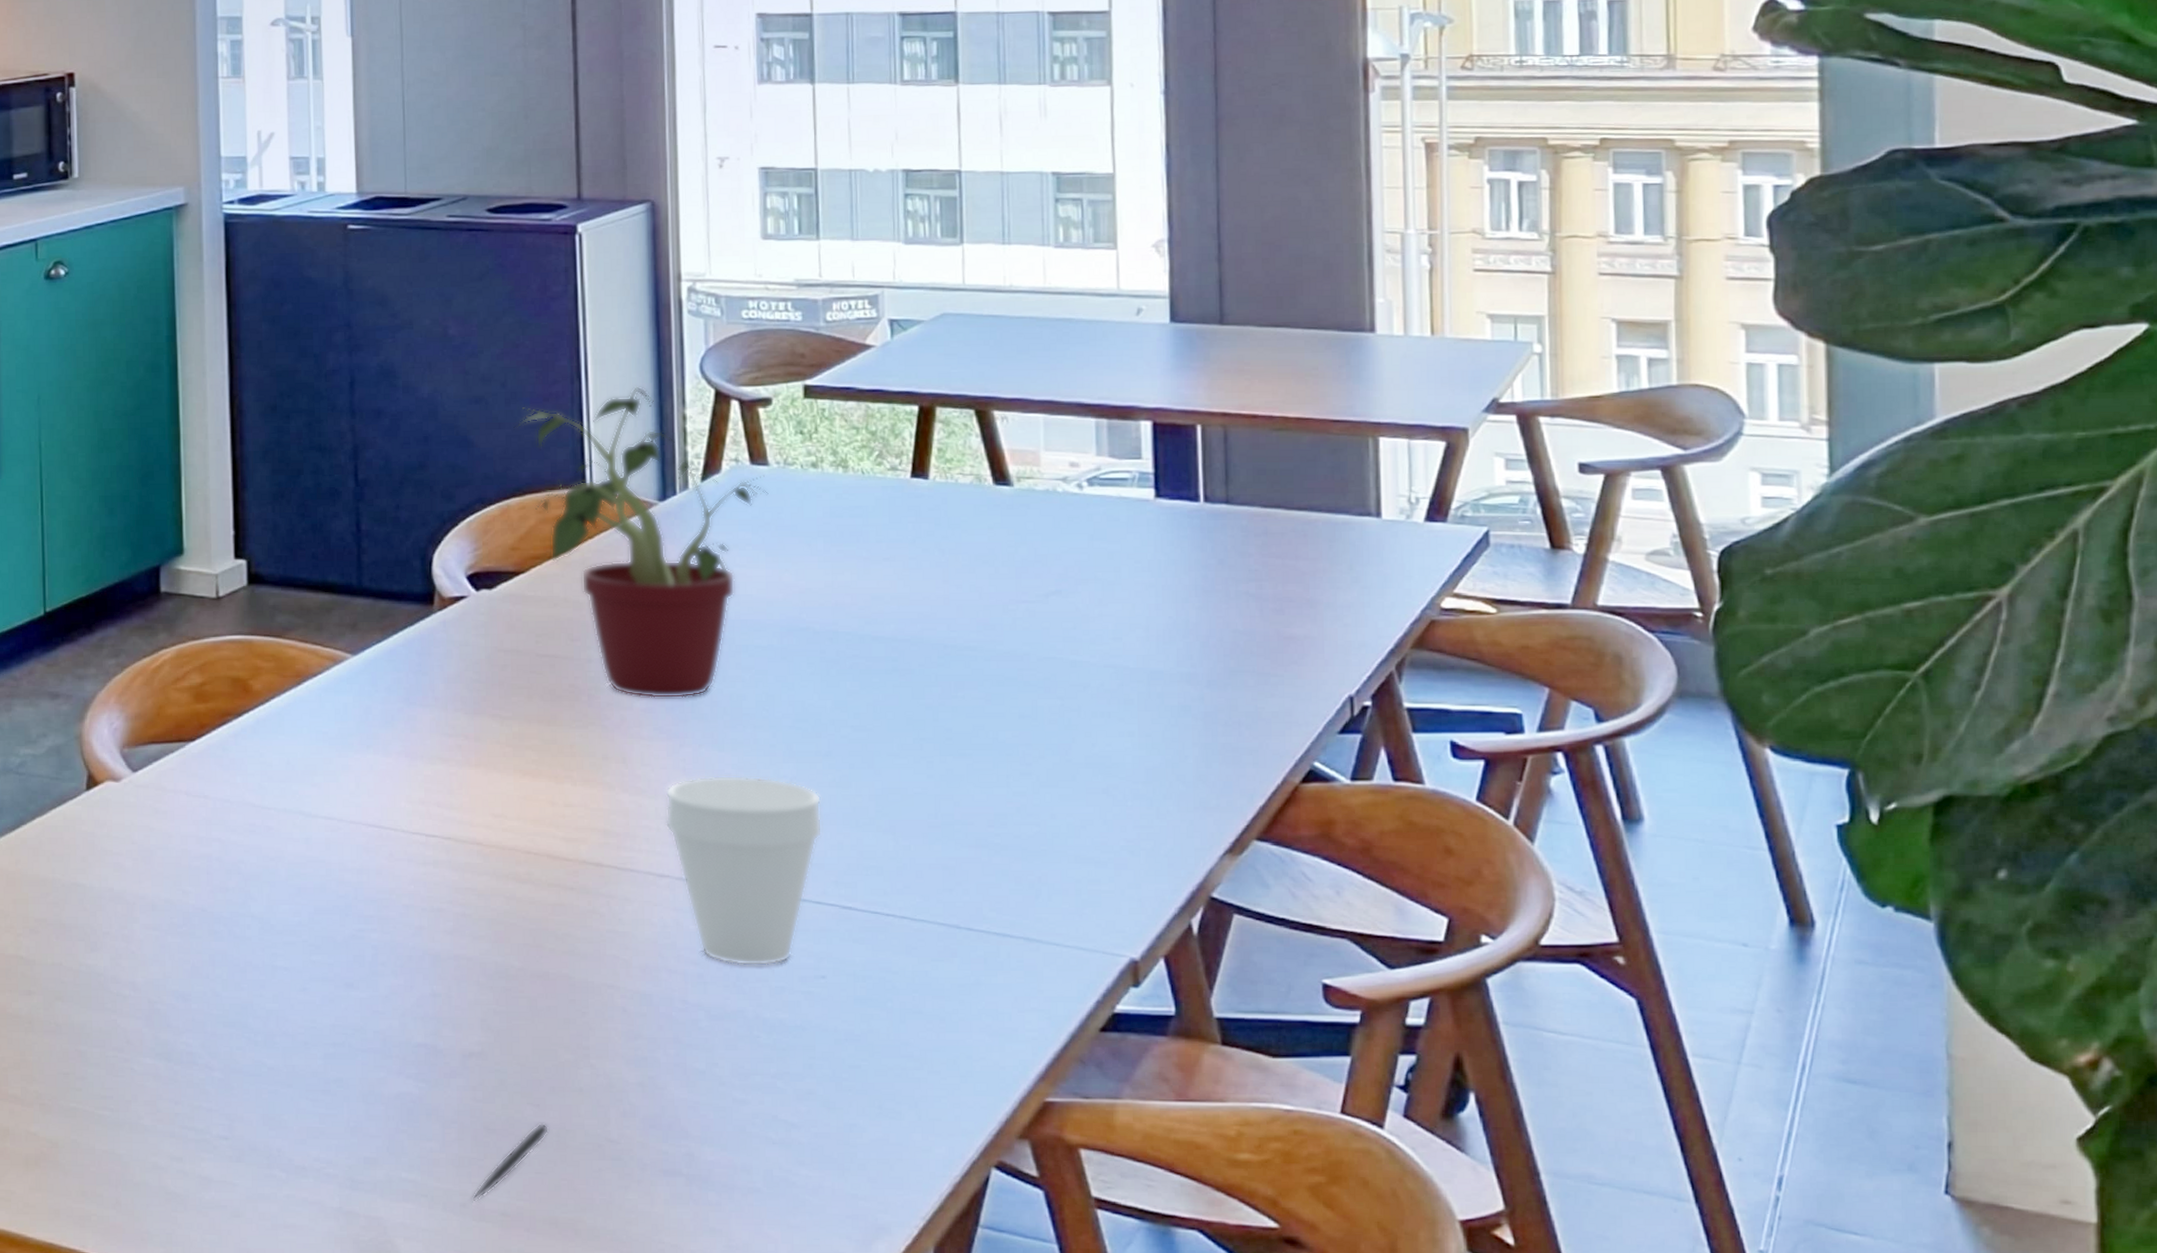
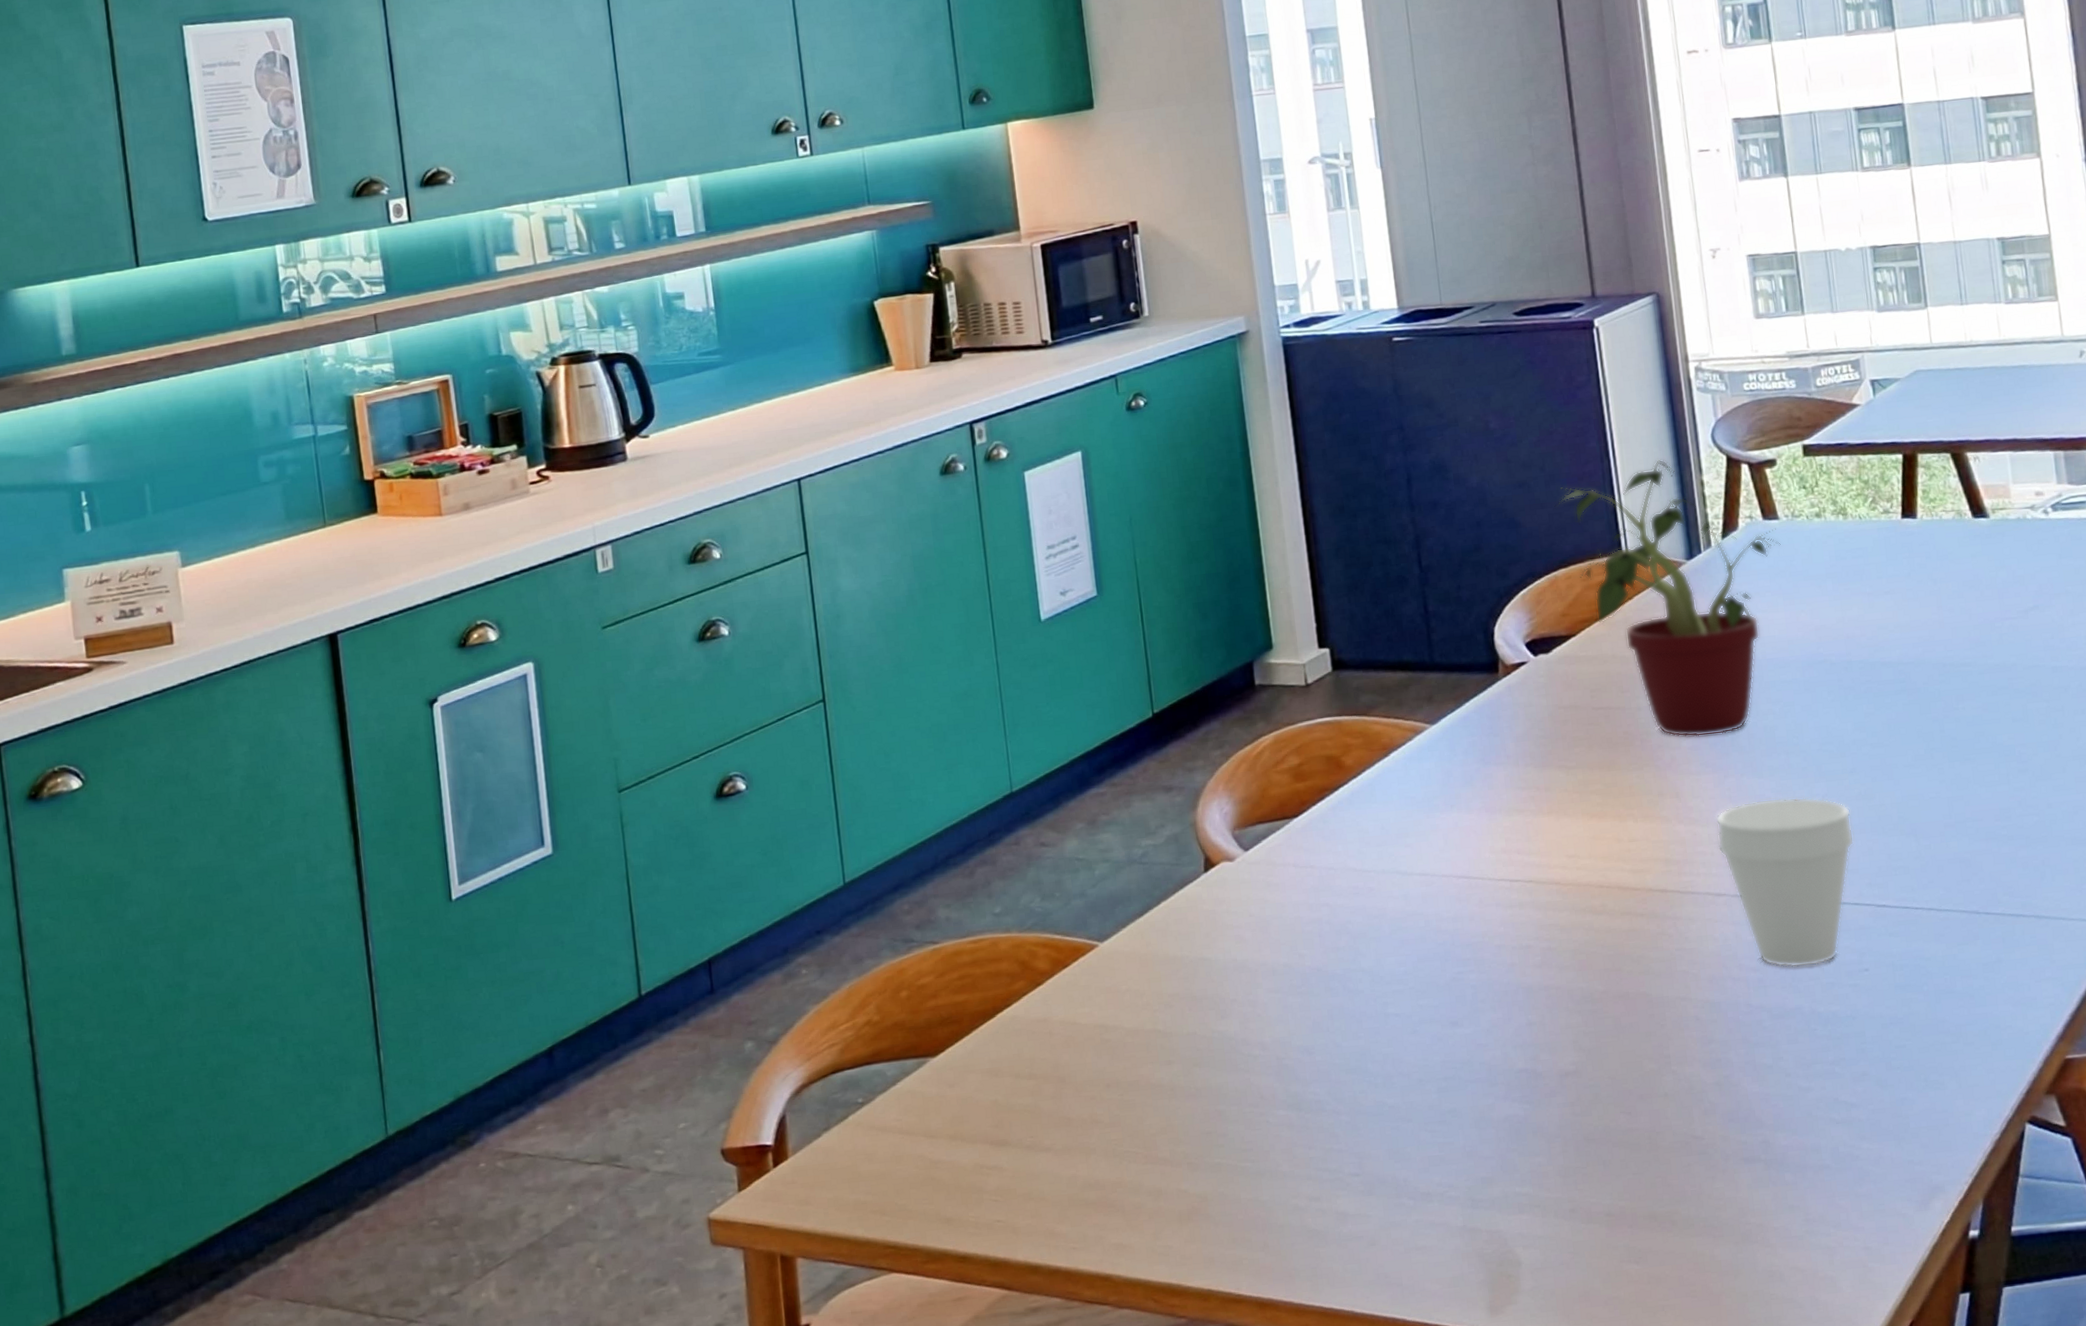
pen: present [472,1122,550,1202] -> none [1579,1128,1642,1207]

